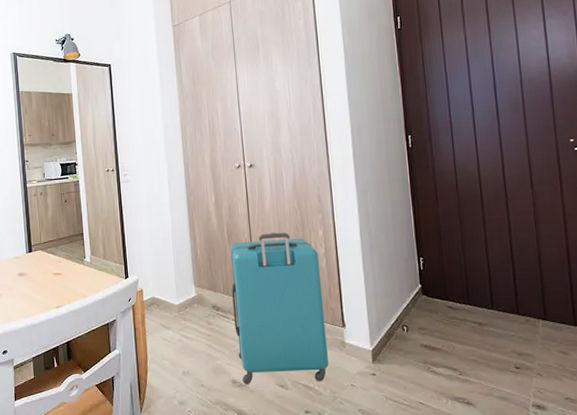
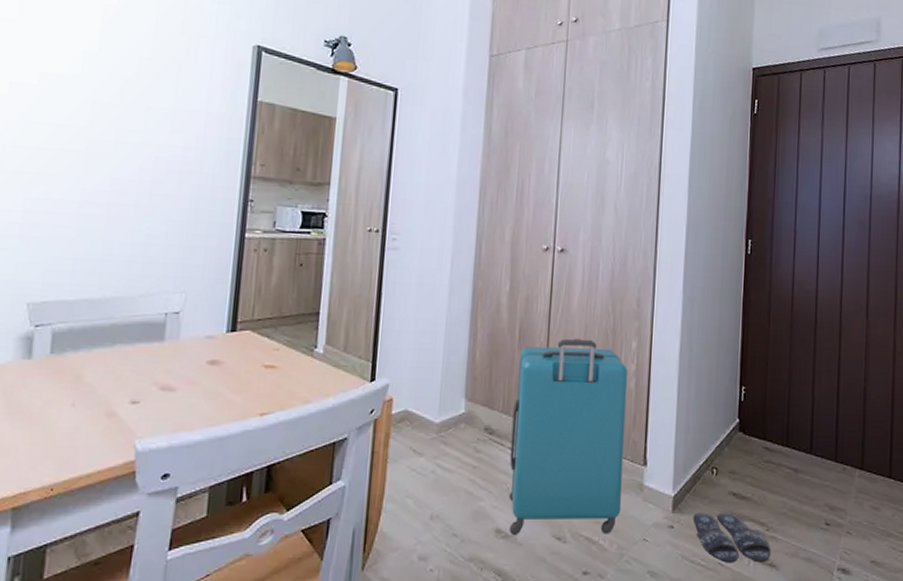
slippers: none [391,361,466,402] -> present [693,512,770,563]

